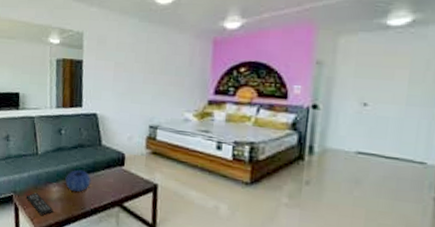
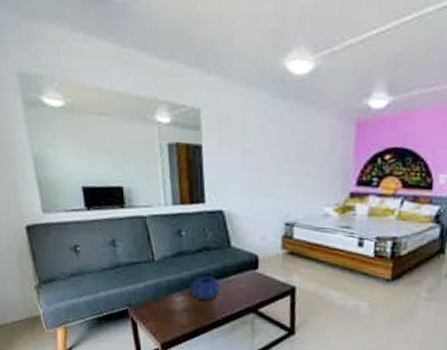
remote control: present [26,192,54,216] -> none [144,304,179,330]

